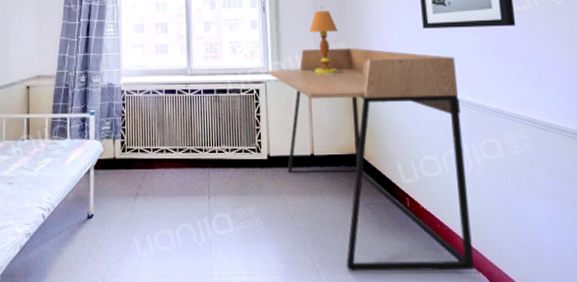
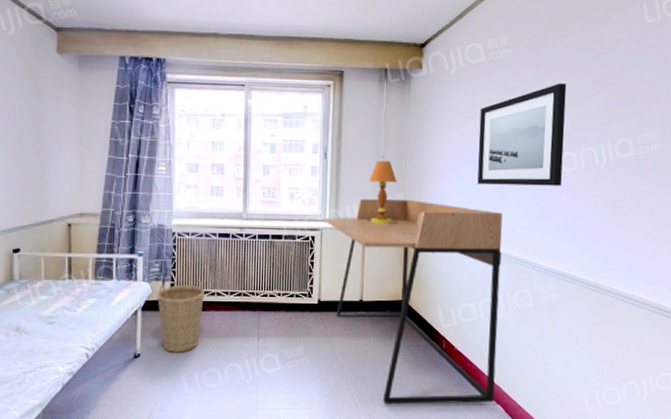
basket: none [108,137,154,213] -> present [157,279,204,353]

